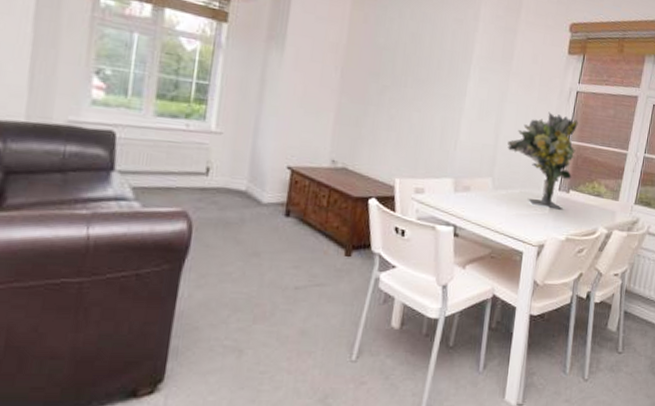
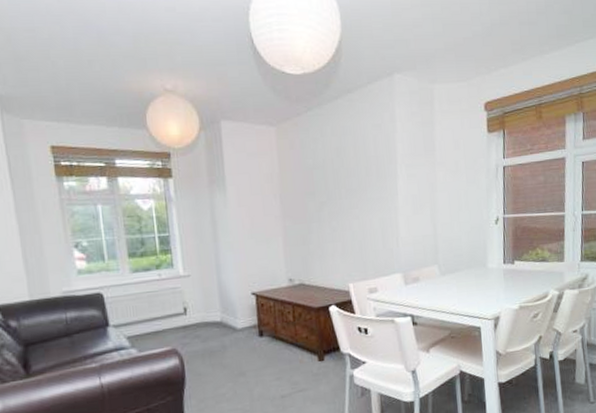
bouquet: present [507,112,578,210] -> none [446,192,514,283]

